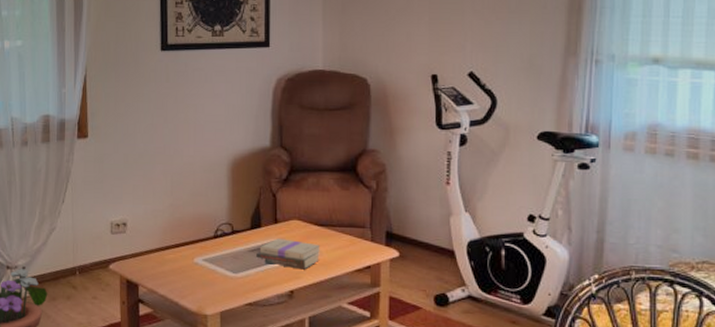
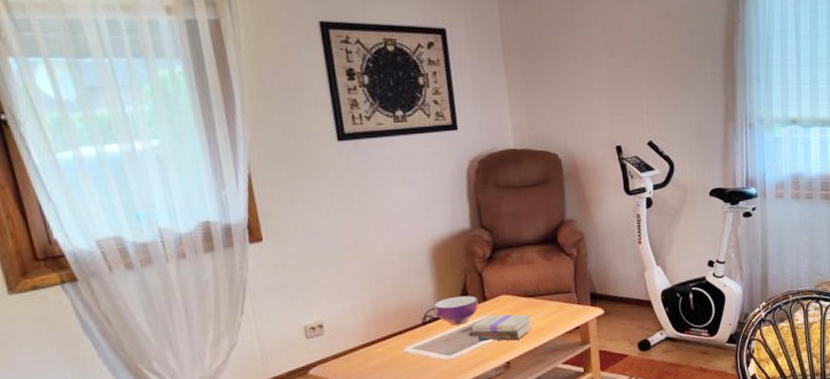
bowl: none [227,214,269,245] -> present [434,295,478,327]

